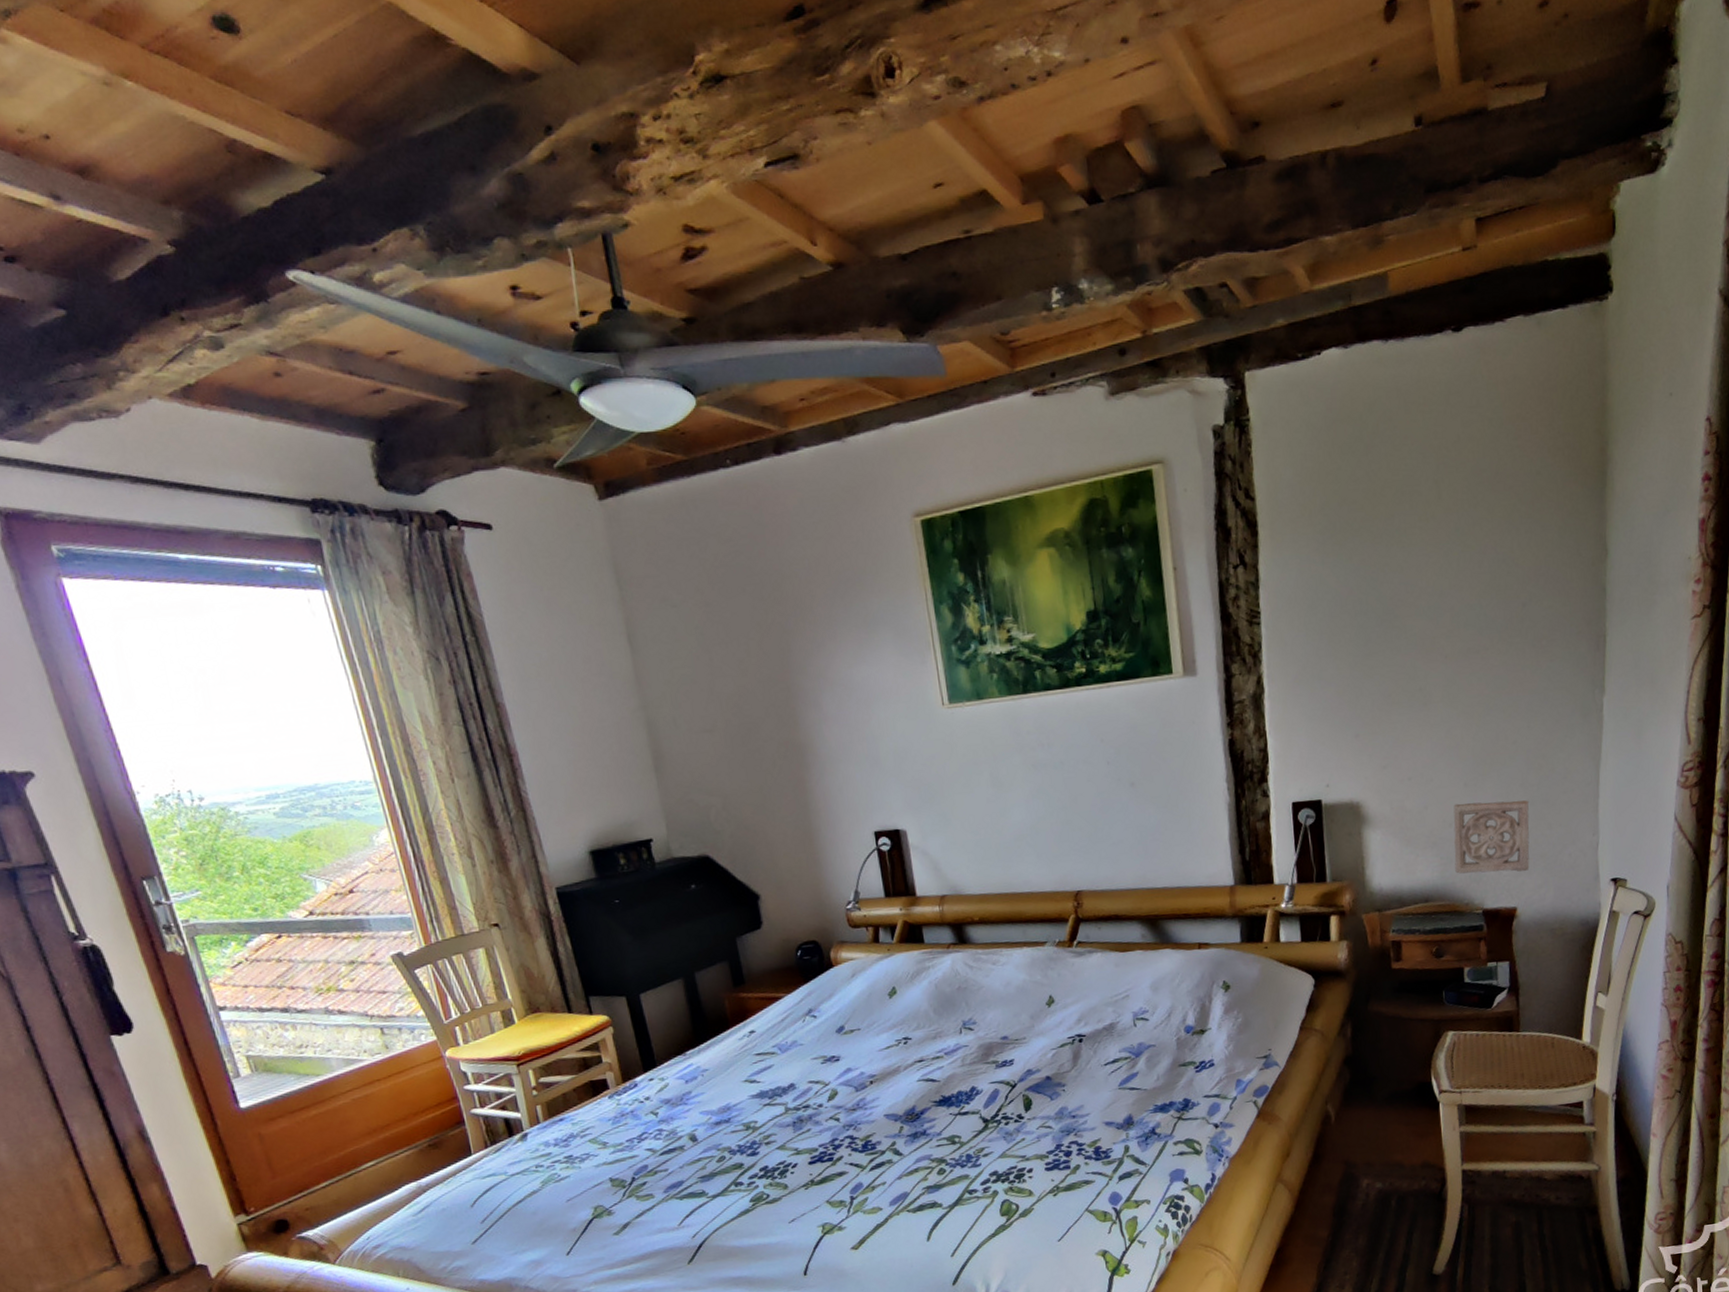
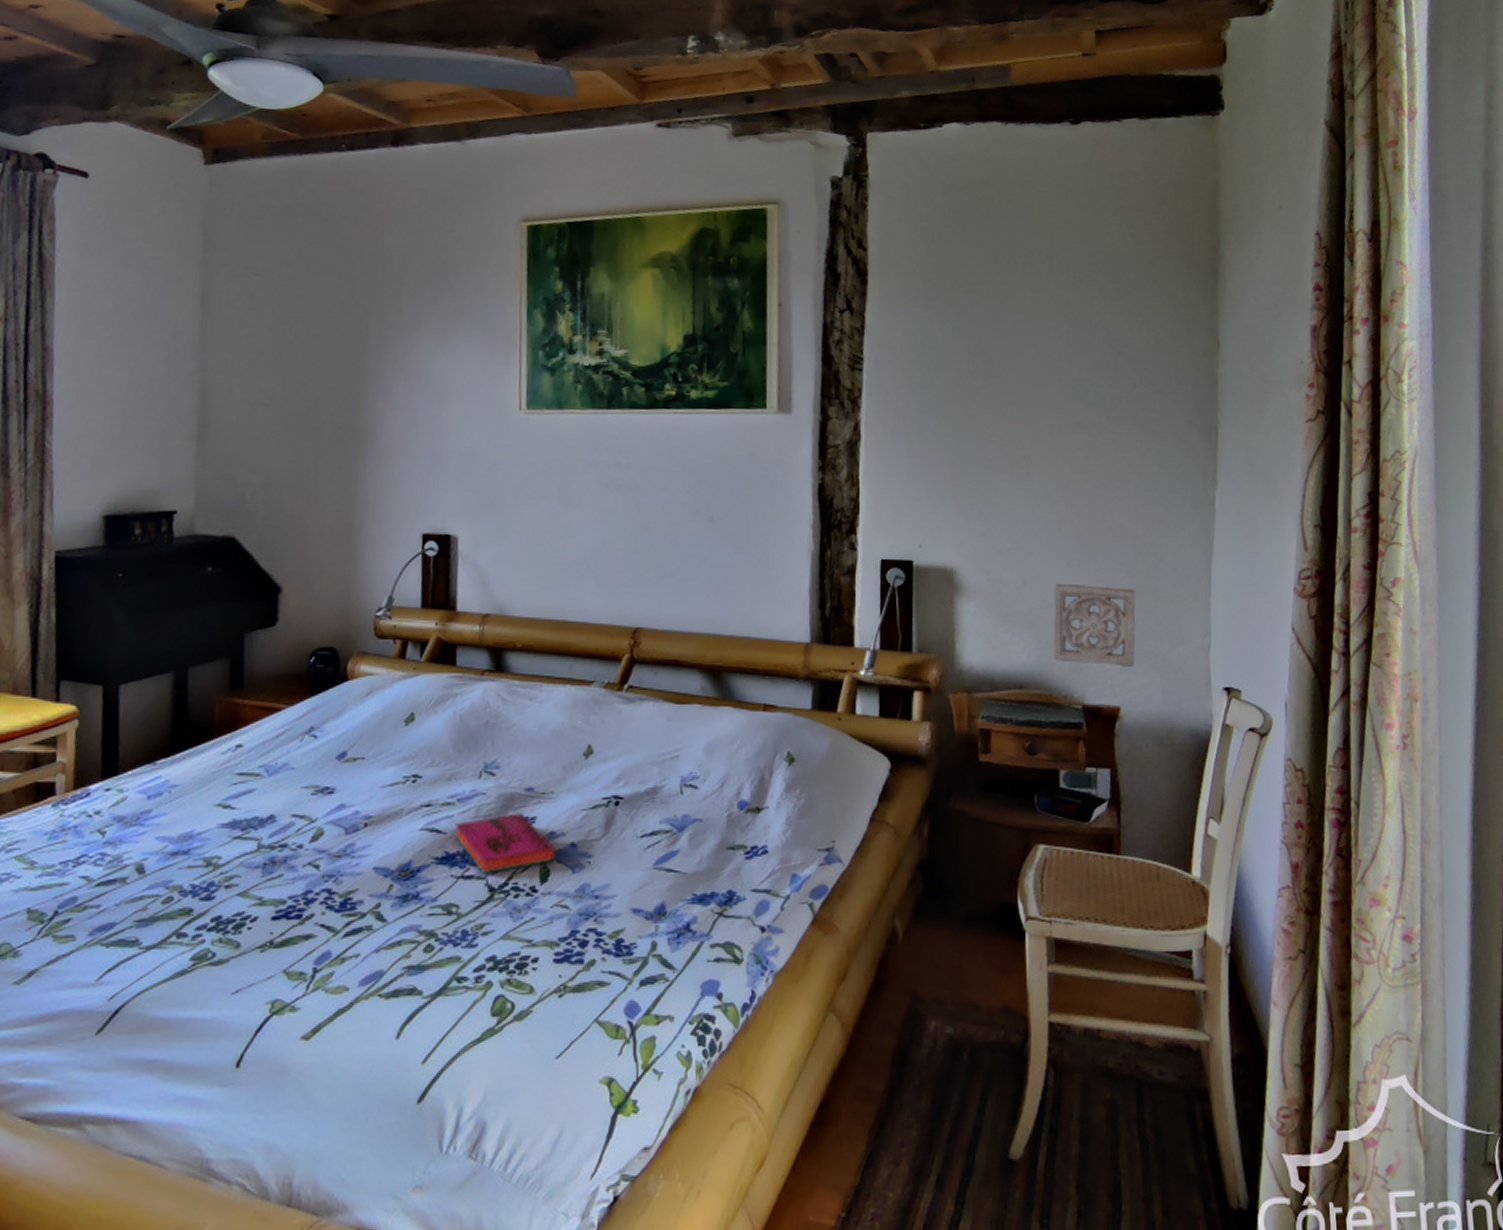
hardback book: none [945,1058,1036,1109] -> present [454,813,557,873]

